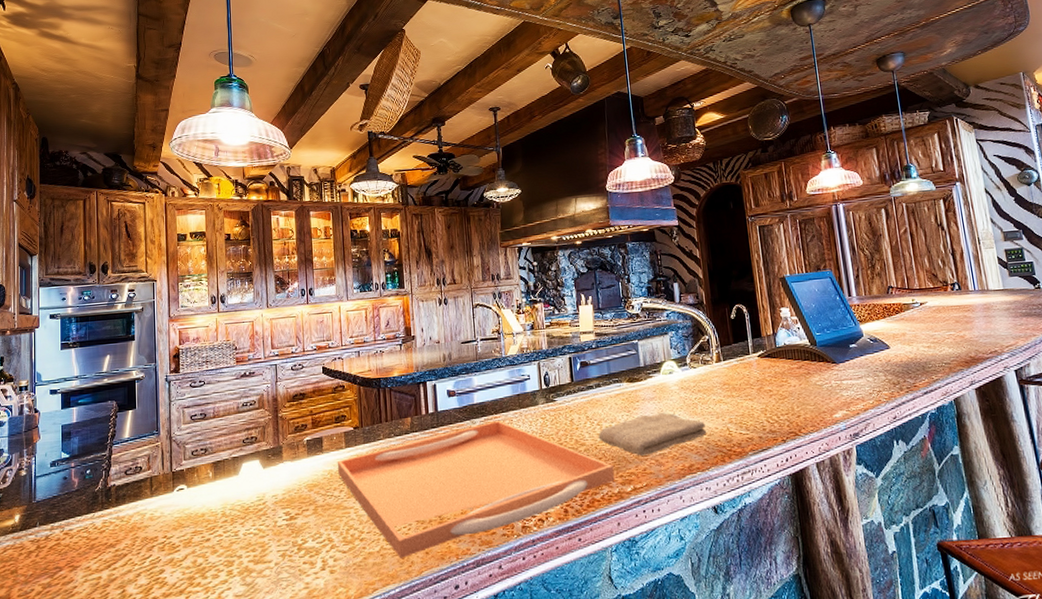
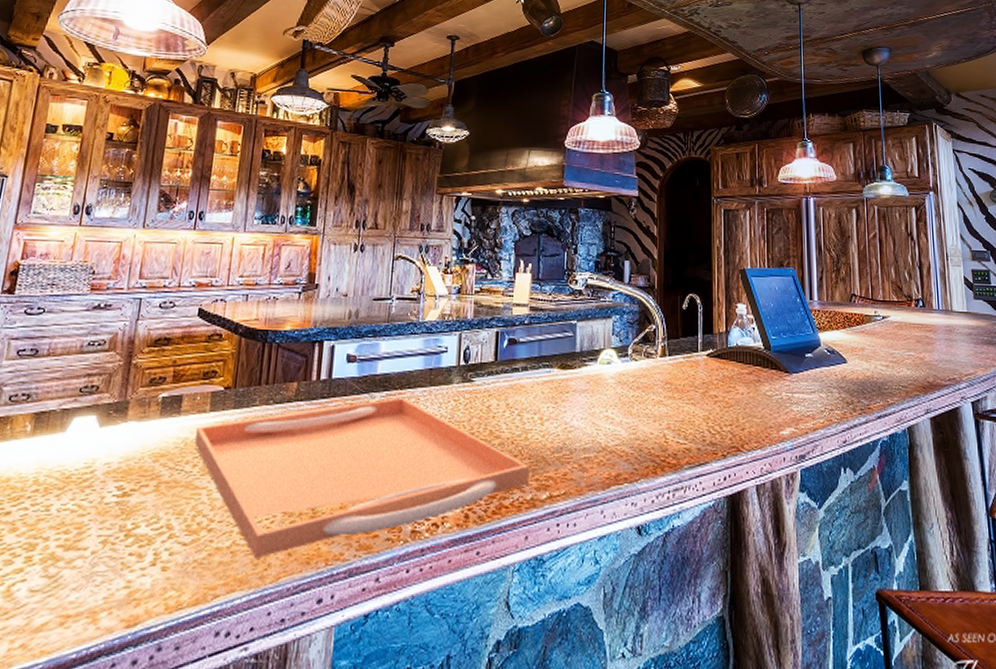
washcloth: present [598,413,707,456] -> none [517,409,641,458]

